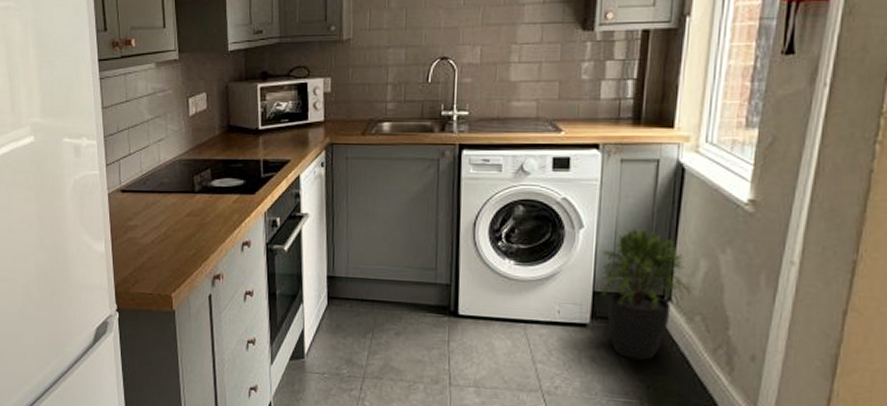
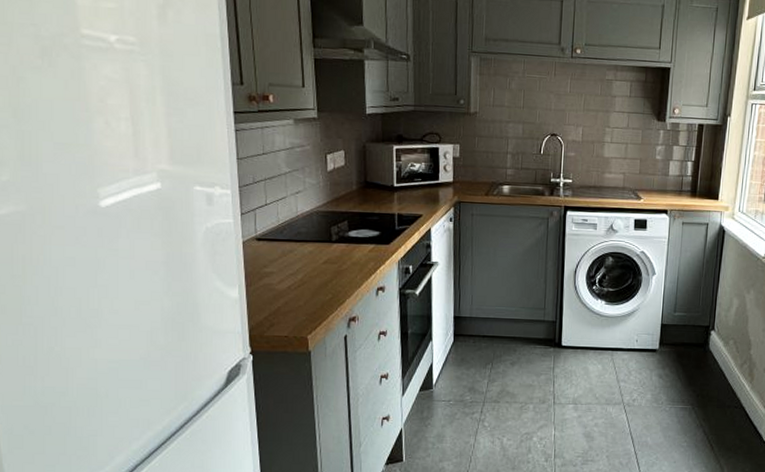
potted plant: present [600,228,695,360] -> none [667,275,730,375]

